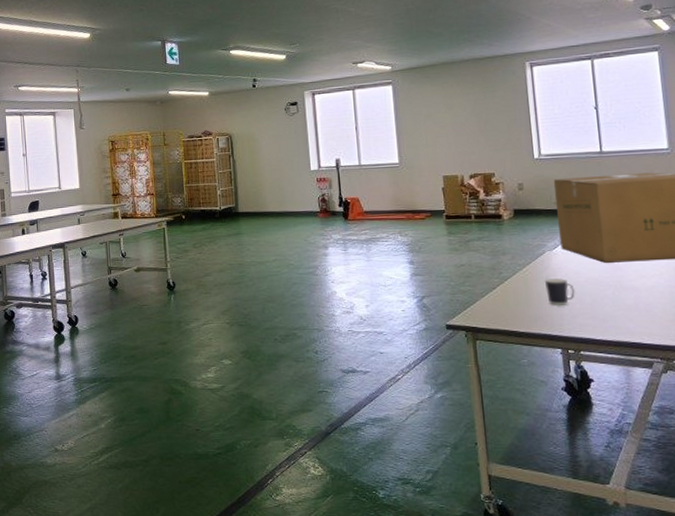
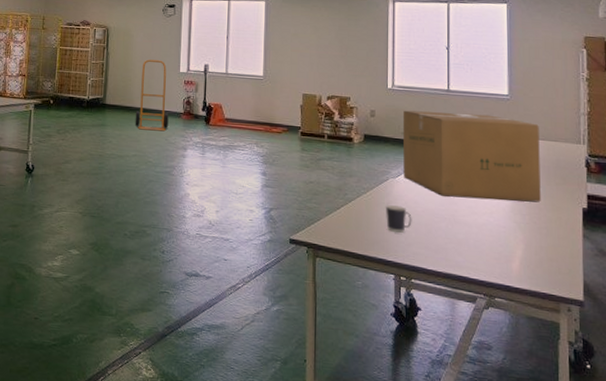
hand truck: none [270,161,306,234] -> present [135,59,169,132]

